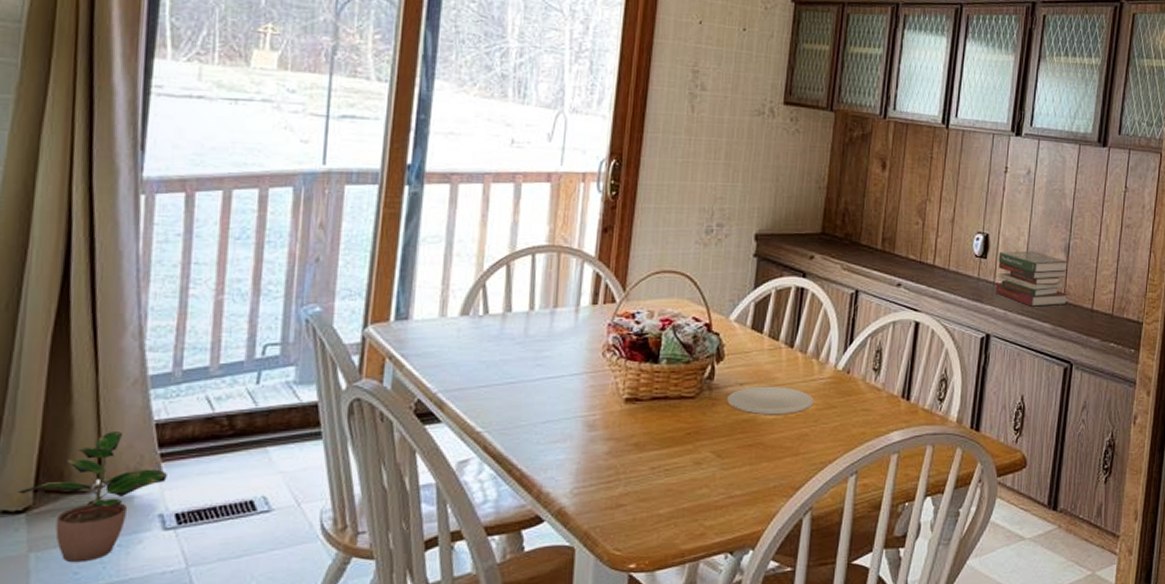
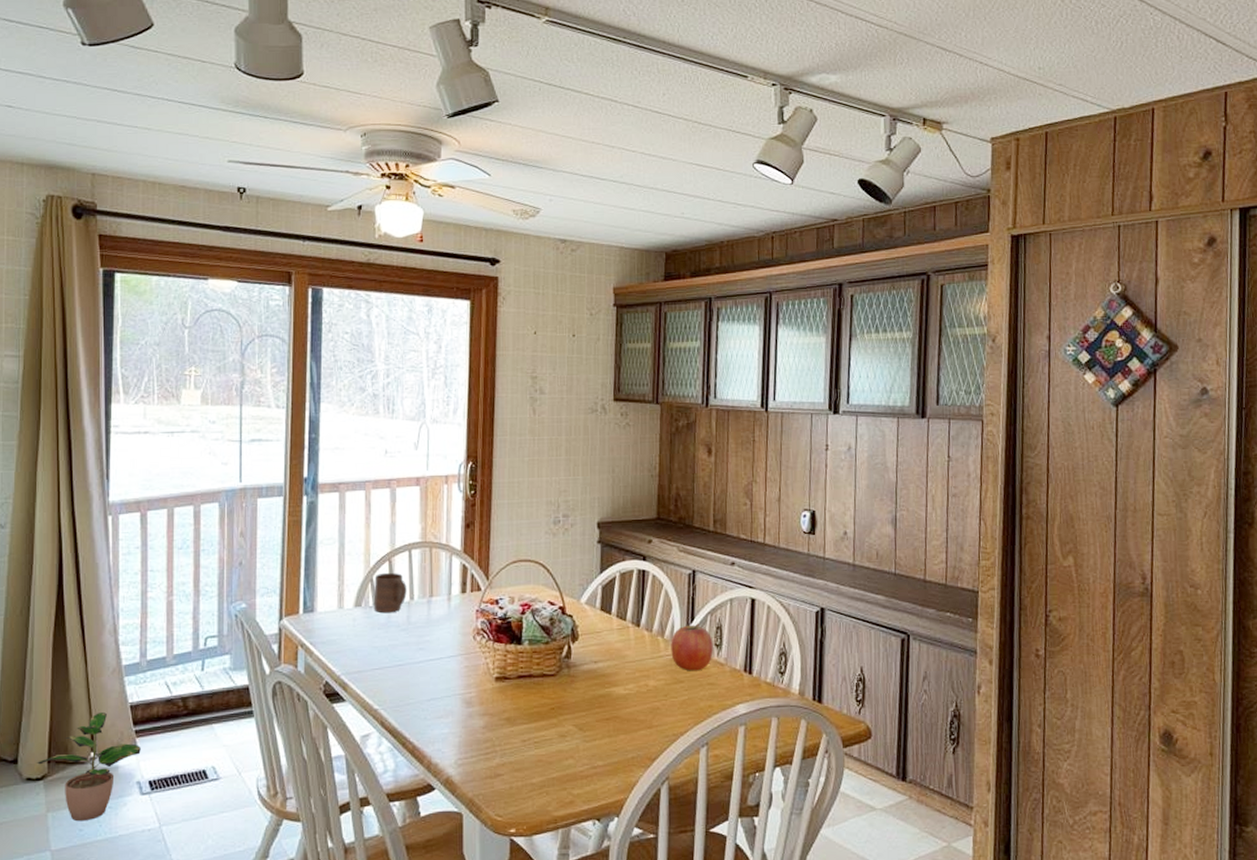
cup: none [484,278,527,323] -> present [373,572,407,612]
plate: present [726,386,814,415] -> none [583,663,663,691]
fruit: none [825,346,871,396] -> present [671,623,713,671]
books: present [995,250,1068,307] -> none [826,525,899,580]

